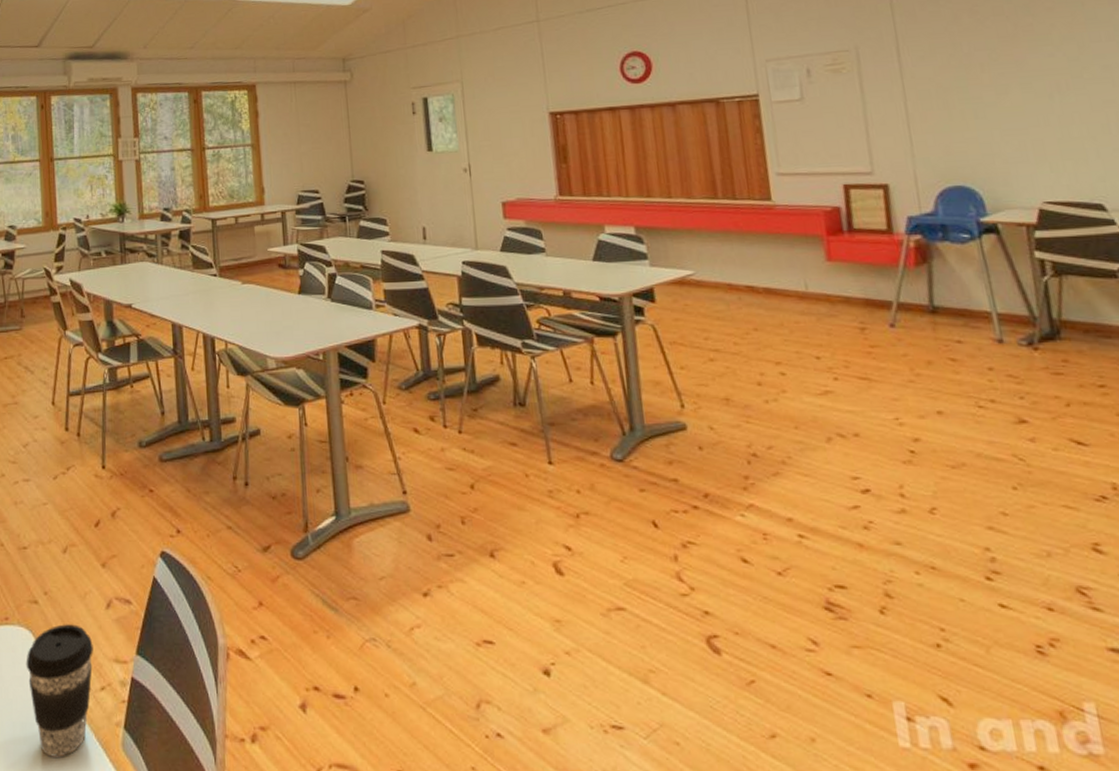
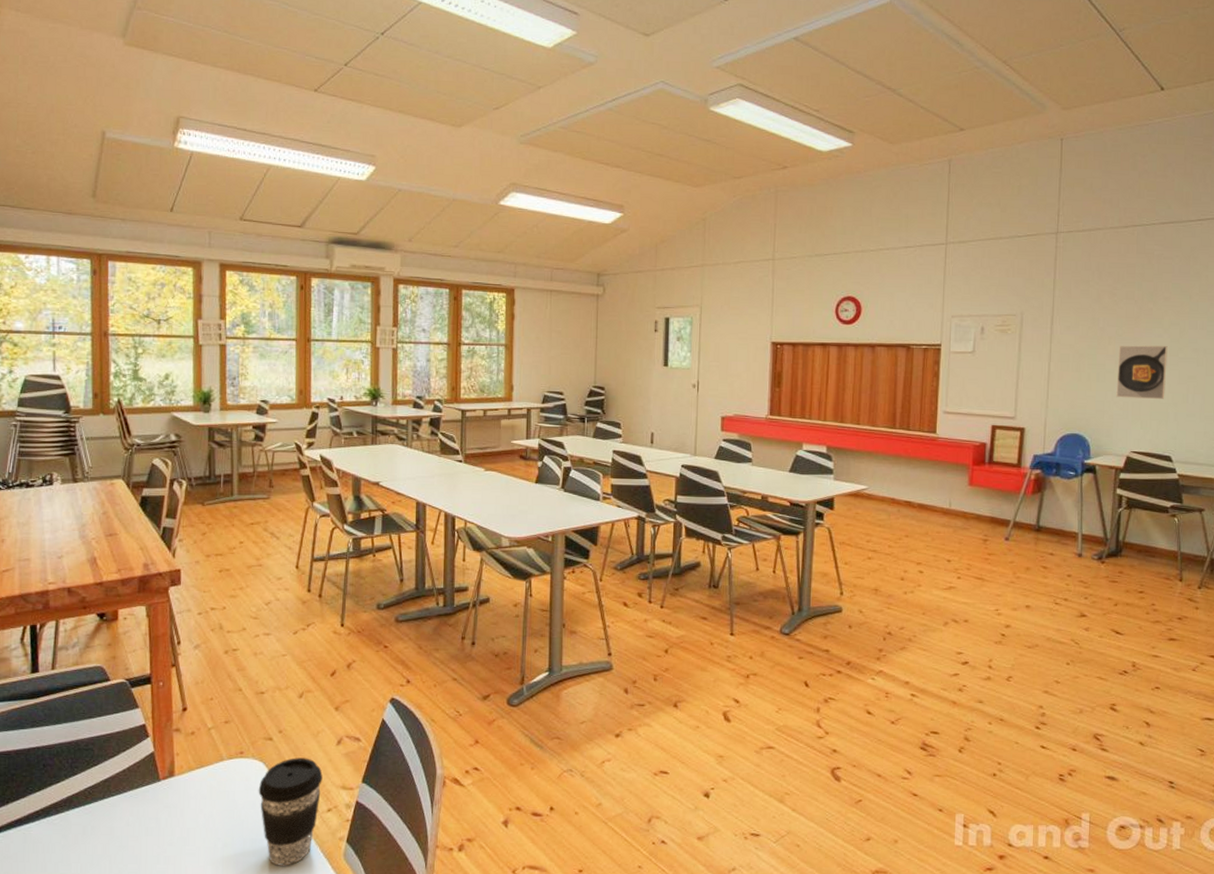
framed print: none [996,66,1076,136] -> present [1116,345,1168,399]

